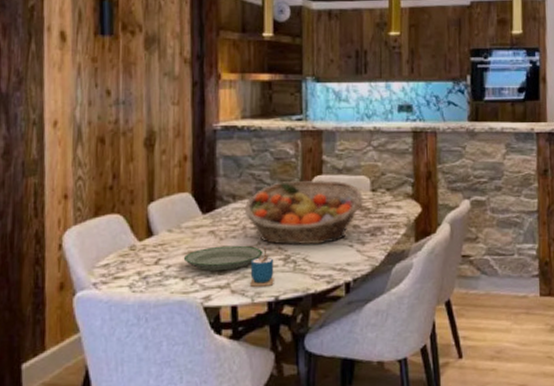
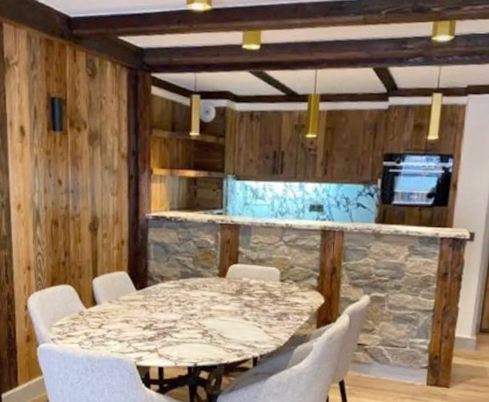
plate: present [183,245,263,272] -> none [121,317,185,338]
fruit basket: present [244,180,363,245] -> none [170,268,273,323]
cup: present [250,247,274,287] -> none [174,322,194,354]

